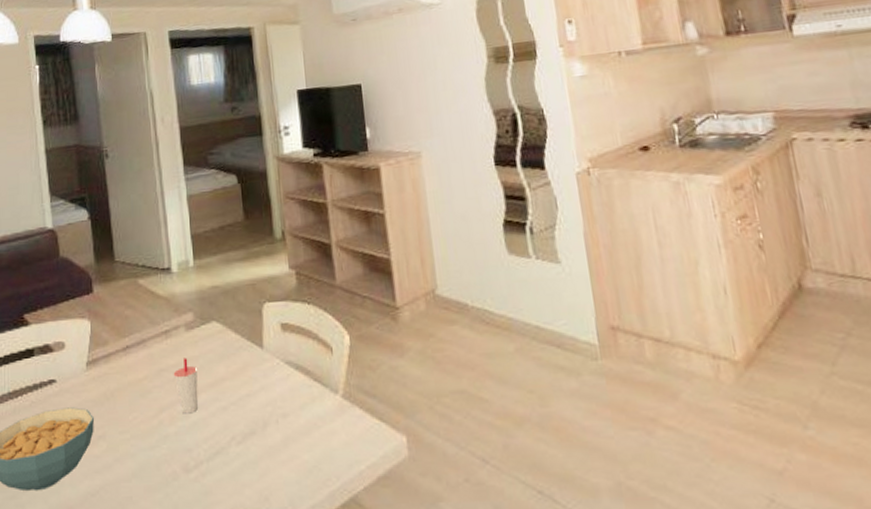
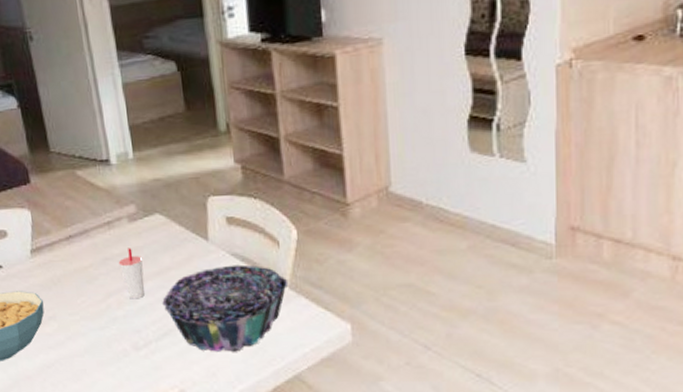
decorative bowl: none [215,373,343,472] -> present [162,264,289,352]

